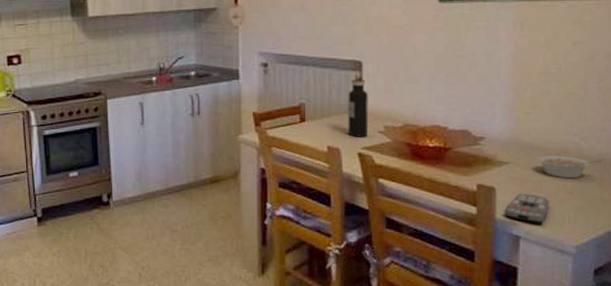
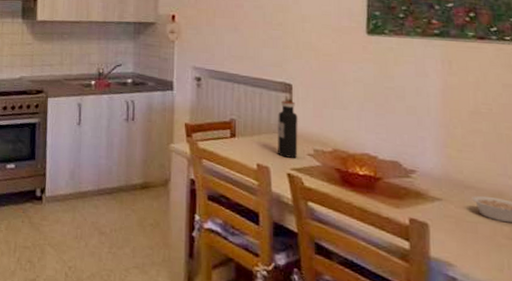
remote control: present [504,194,549,223] -> none [438,233,486,267]

